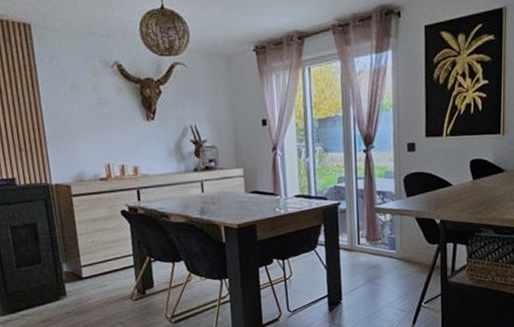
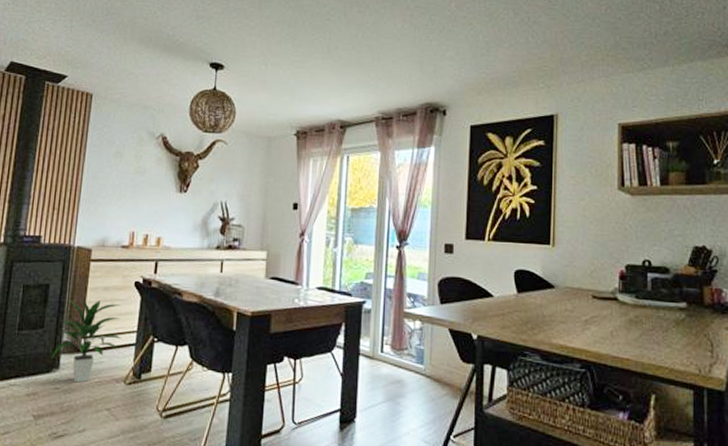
indoor plant: none [55,231,121,306] -> present [51,299,122,383]

